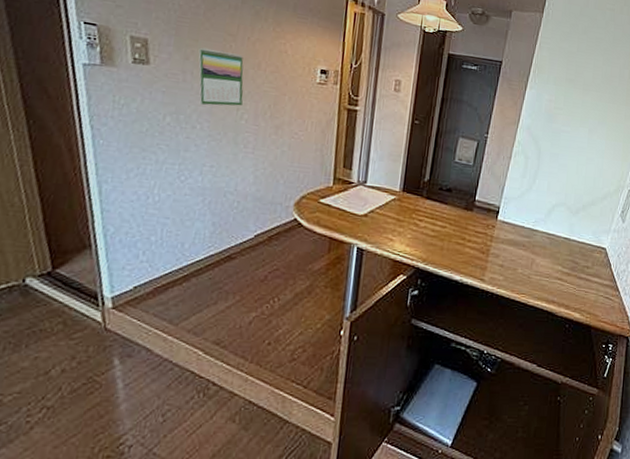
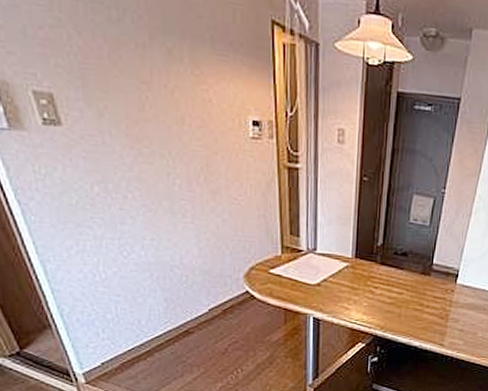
calendar: present [198,47,244,106] -> none [112,100,172,171]

